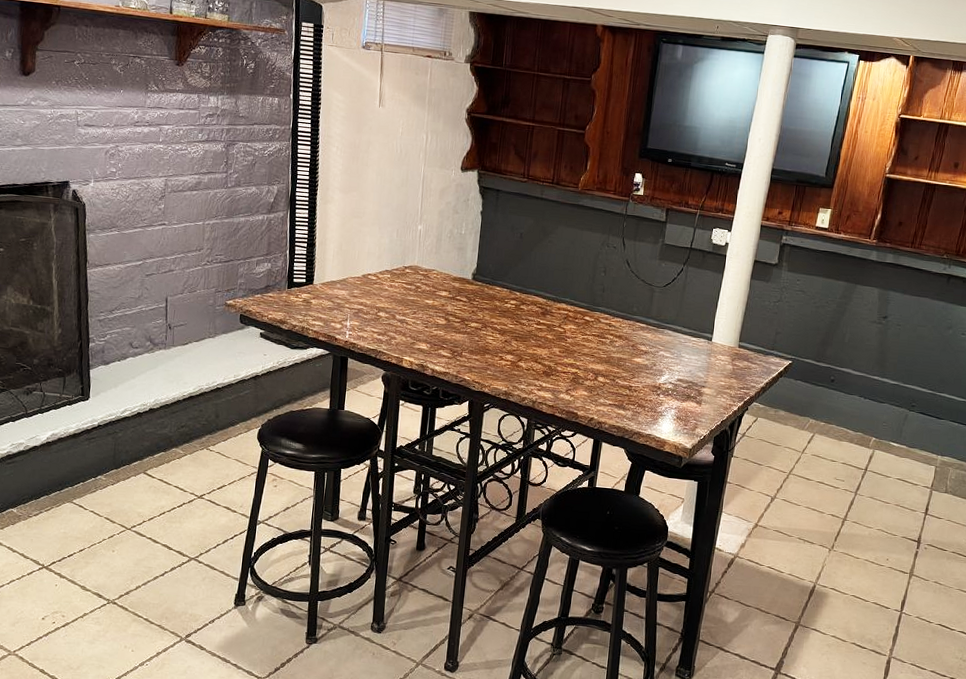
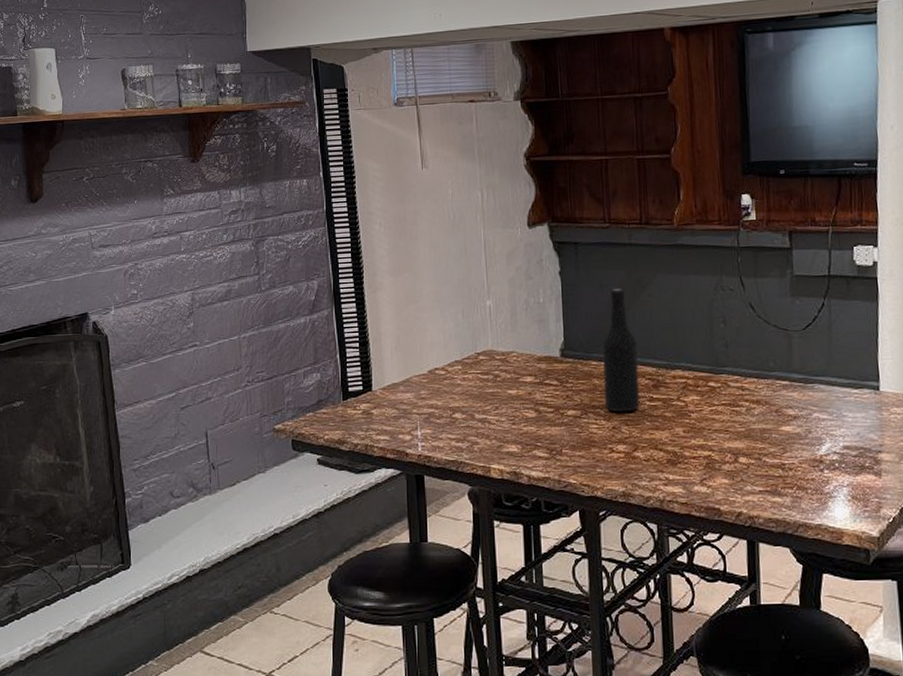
bottle: none [502,231,535,331] -> present [602,288,640,413]

